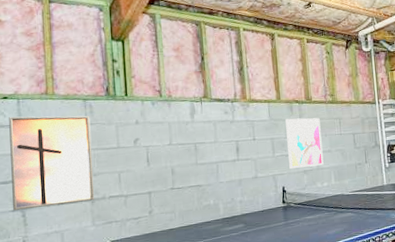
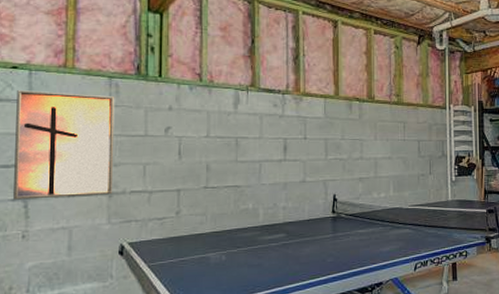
wall art: present [285,118,324,169] -> none [343,117,383,174]

